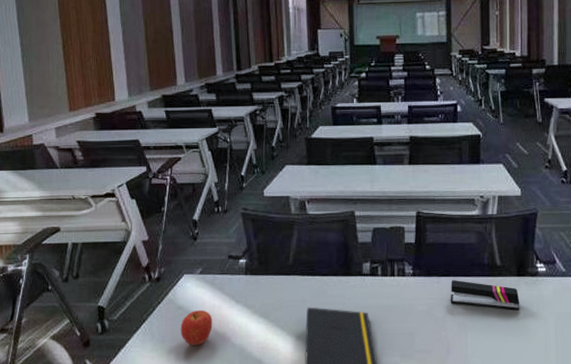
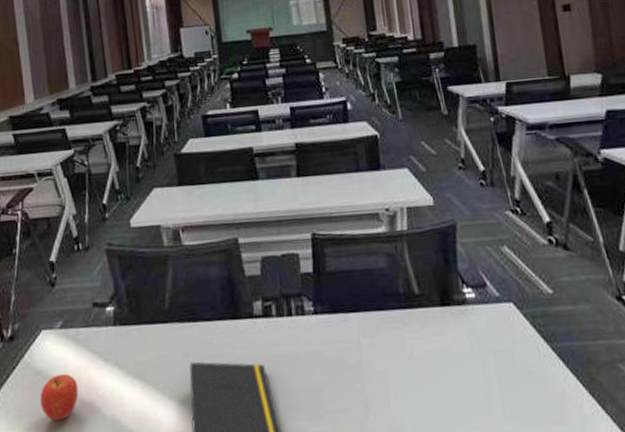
stapler: present [450,280,520,311] -> none [361,315,450,351]

